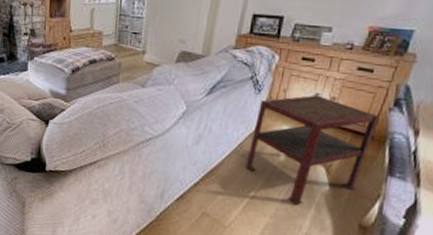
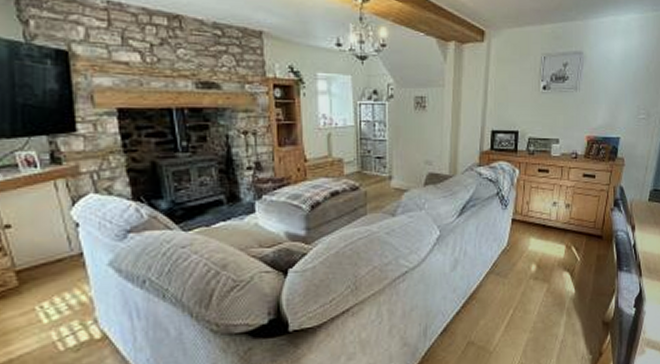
side table: present [244,95,379,204] -> none [501,204,605,313]

